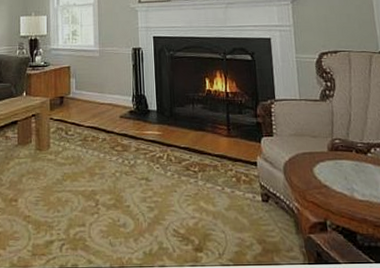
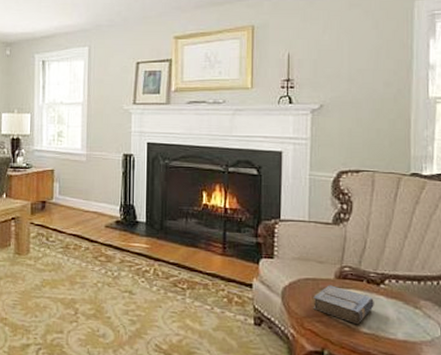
book: none [311,157,365,192] -> present [313,285,374,324]

